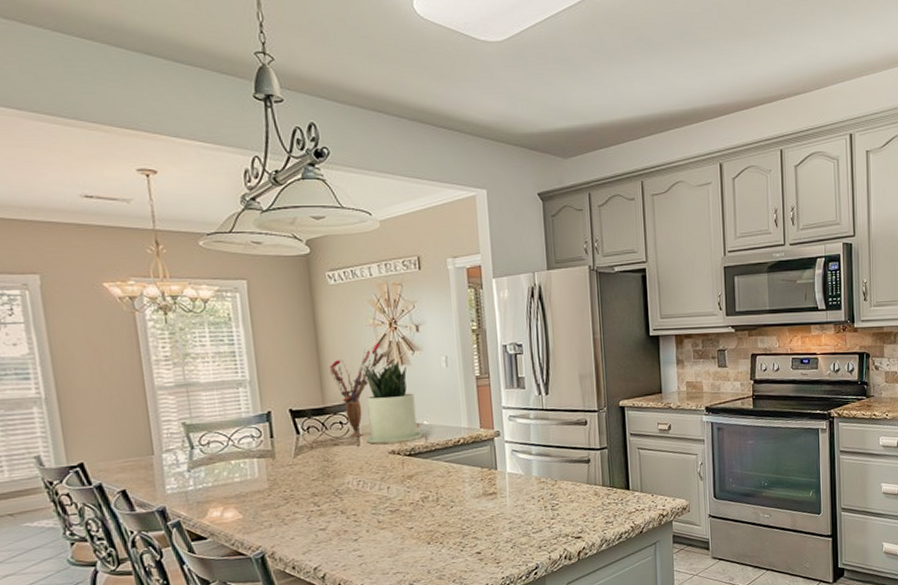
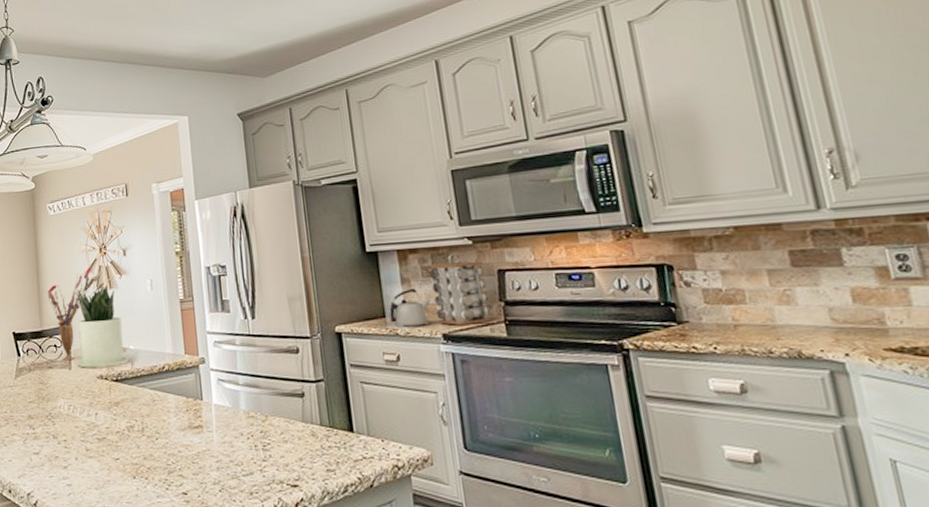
kettle: none [665,368,699,402] -> present [389,288,431,327]
spice rack: none [700,338,743,400] -> present [429,252,492,326]

